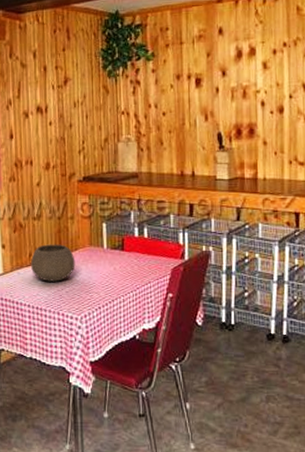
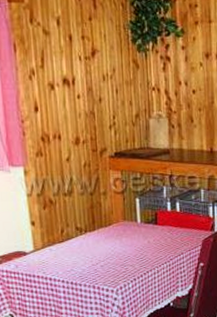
bowl: present [30,244,76,282] -> none [62,219,110,257]

